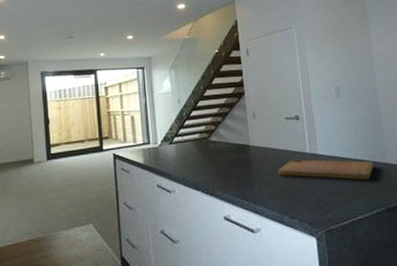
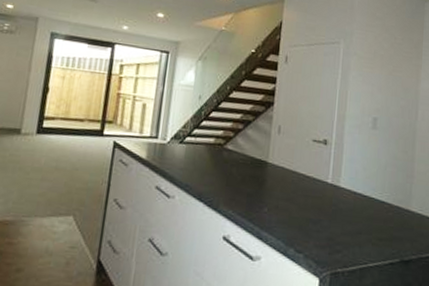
cutting board: present [278,159,374,180] -> none [293,187,397,225]

